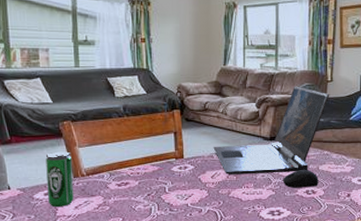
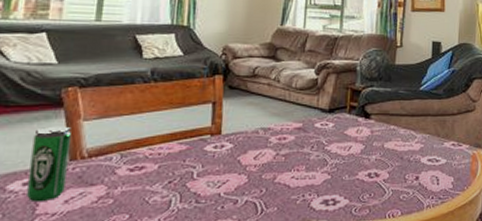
laptop: present [213,86,330,174] -> none [259,51,399,155]
computer mouse: present [283,169,319,188] -> none [341,147,383,170]

